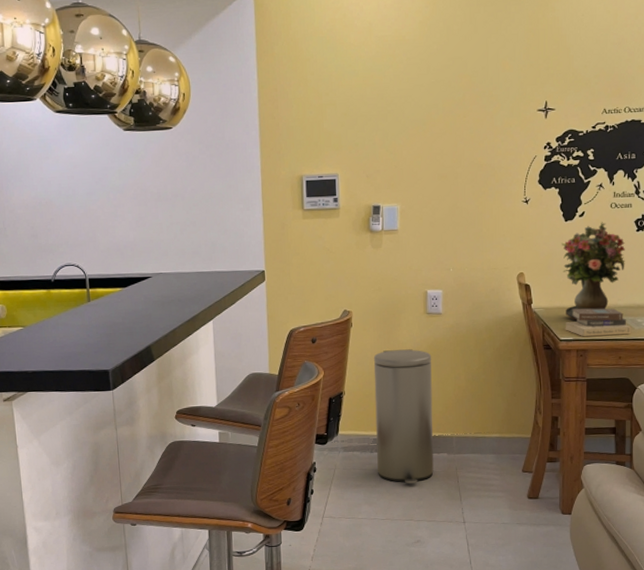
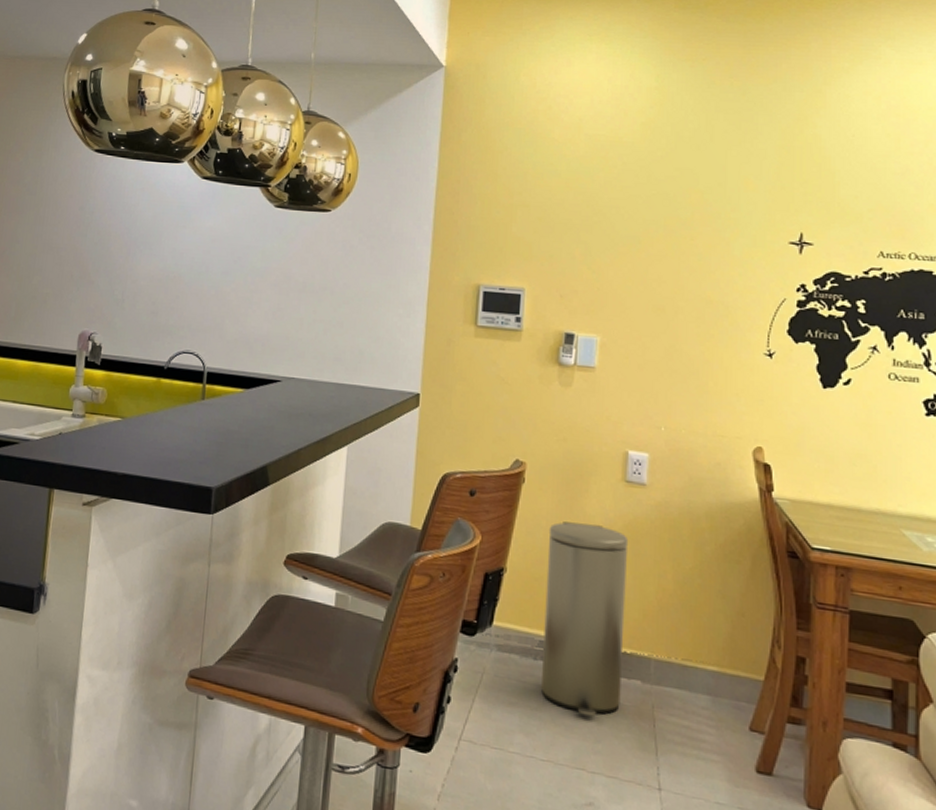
bouquet: present [561,222,625,321] -> none [817,396,909,525]
books: present [565,308,632,337] -> none [819,507,918,557]

